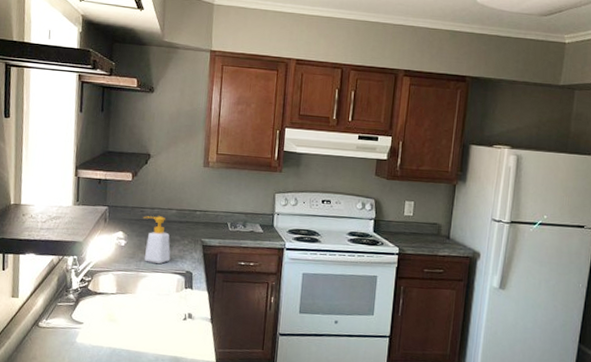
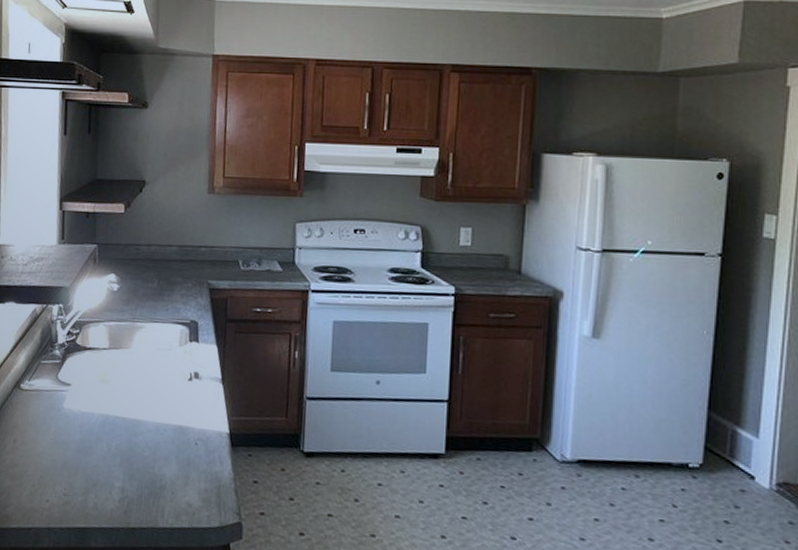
soap bottle: present [143,216,171,264] -> none [138,254,172,312]

